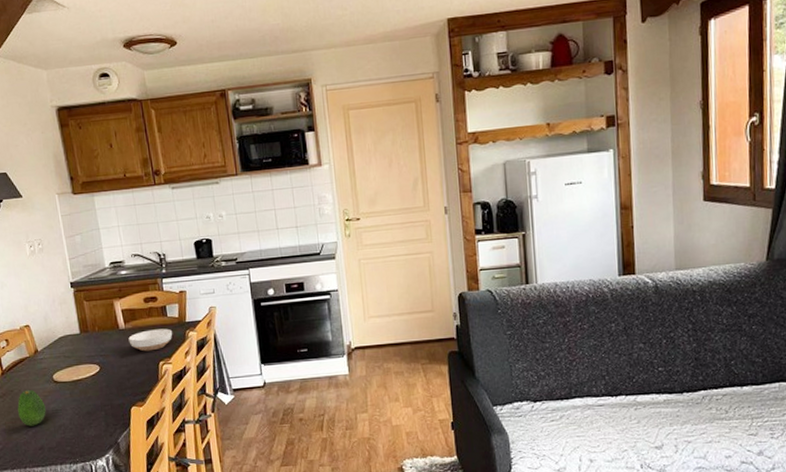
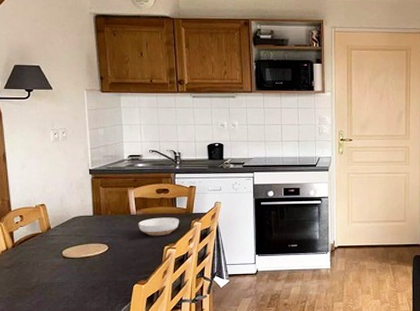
fruit: present [17,389,46,426] -> none [24,262,52,296]

